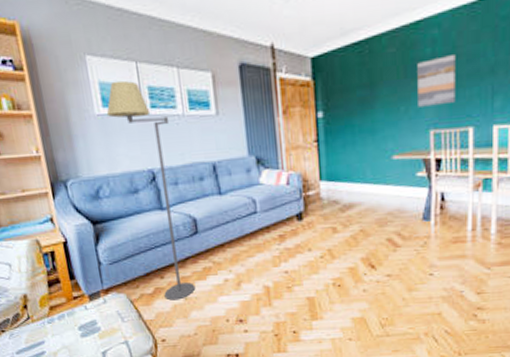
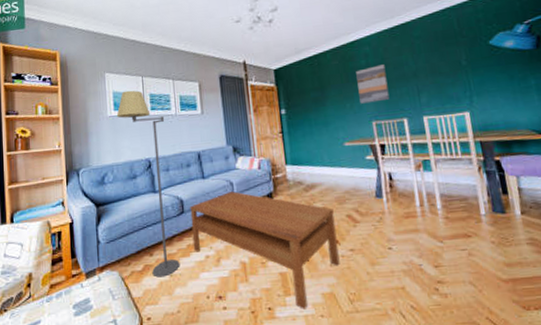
coffee table: none [205,210,374,333] -> present [190,191,340,309]

